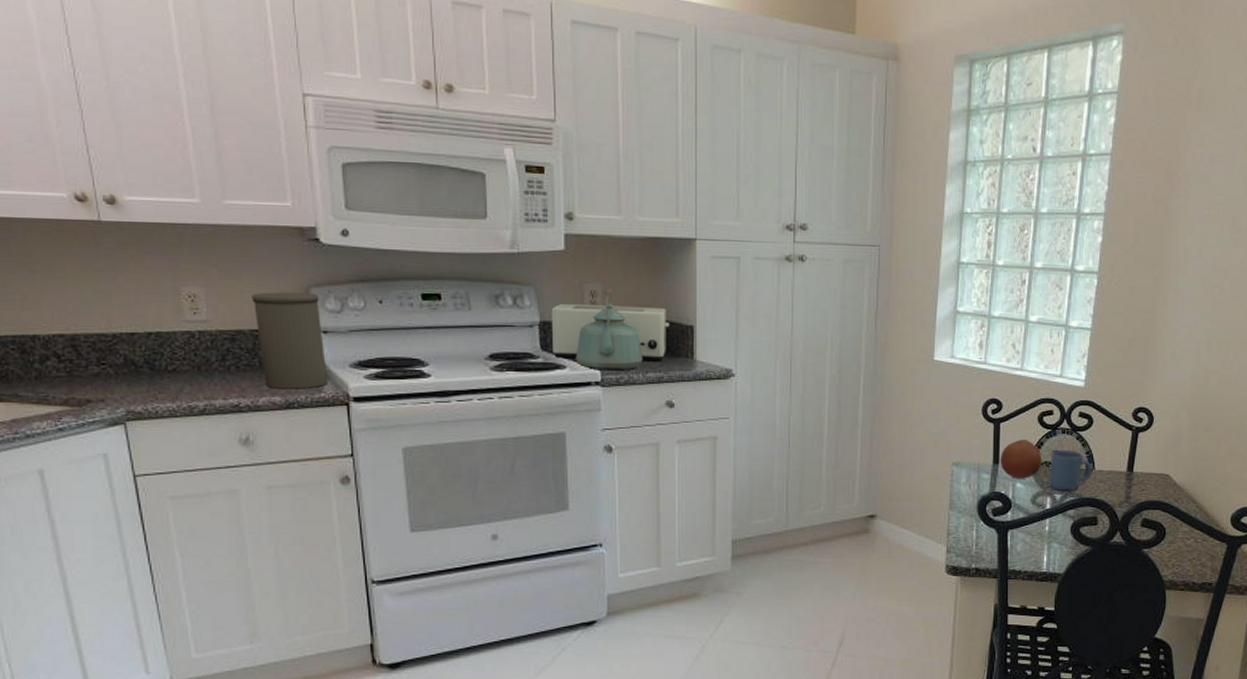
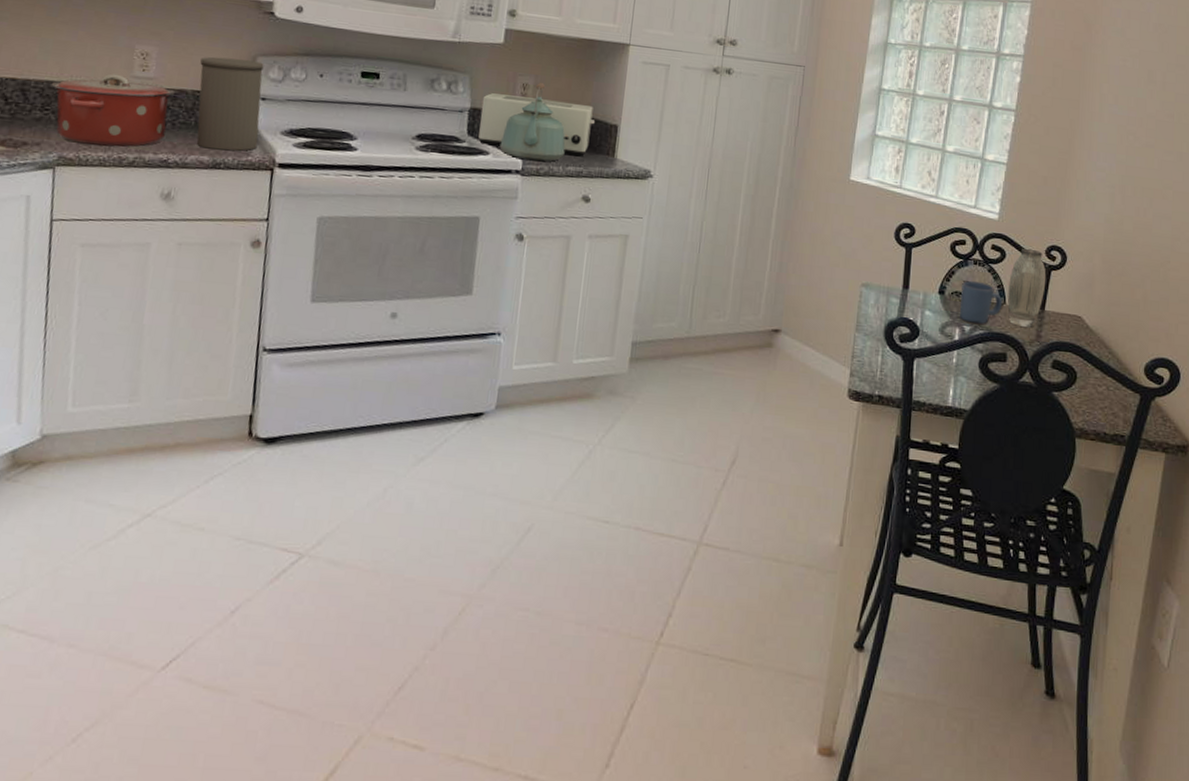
casserole: none [101,320,231,396] -> present [51,73,175,147]
fruit: present [1000,440,1042,479] -> none [909,266,953,307]
vase: none [1097,412,1134,491] -> present [1007,248,1046,328]

